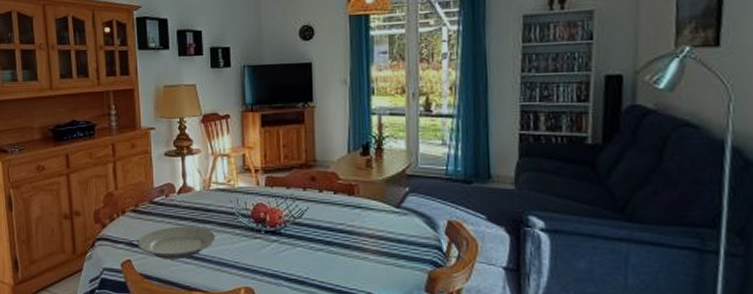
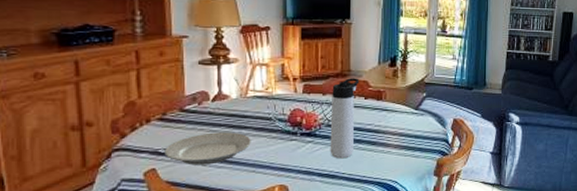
thermos bottle: none [296,169,327,263] -> present [330,78,360,159]

